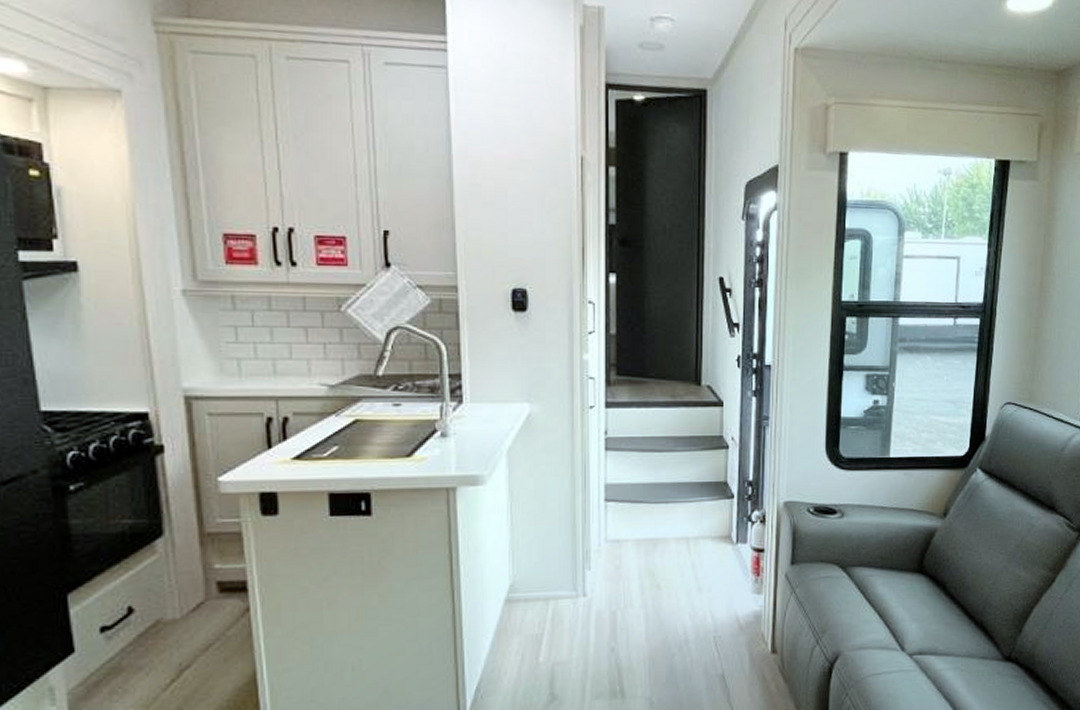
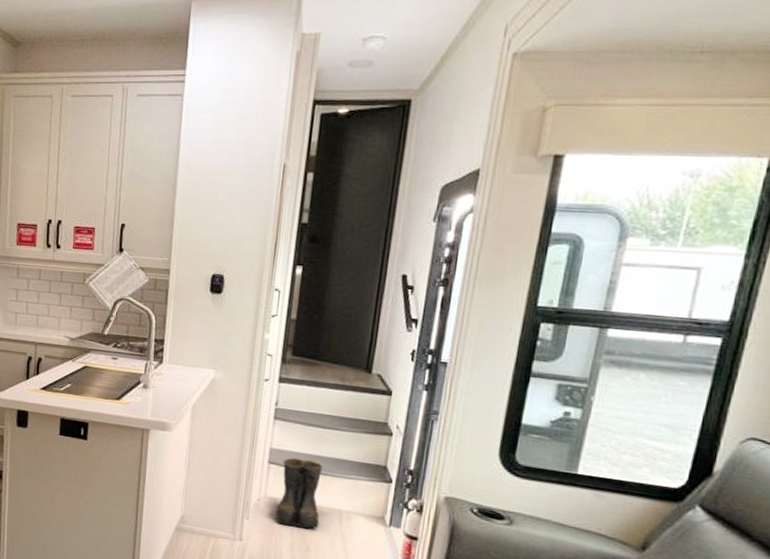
boots: none [619,489,666,567] -> present [275,457,322,529]

